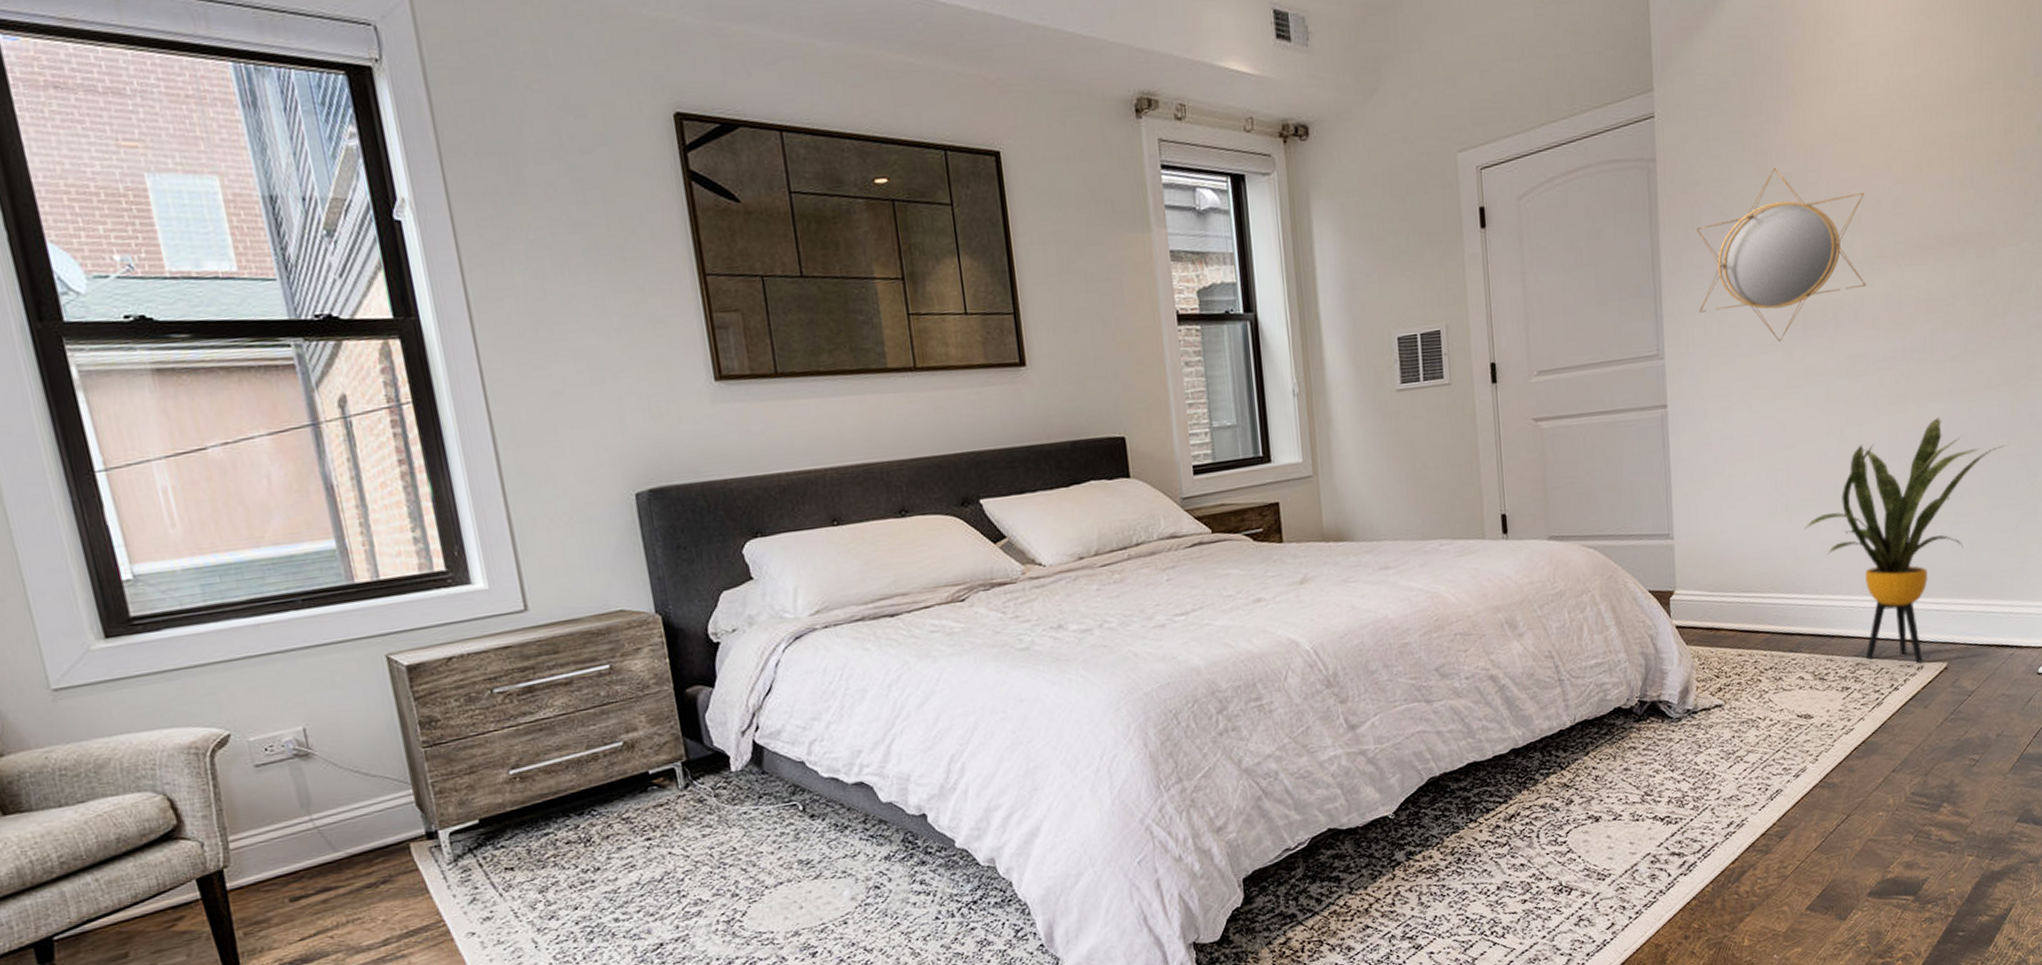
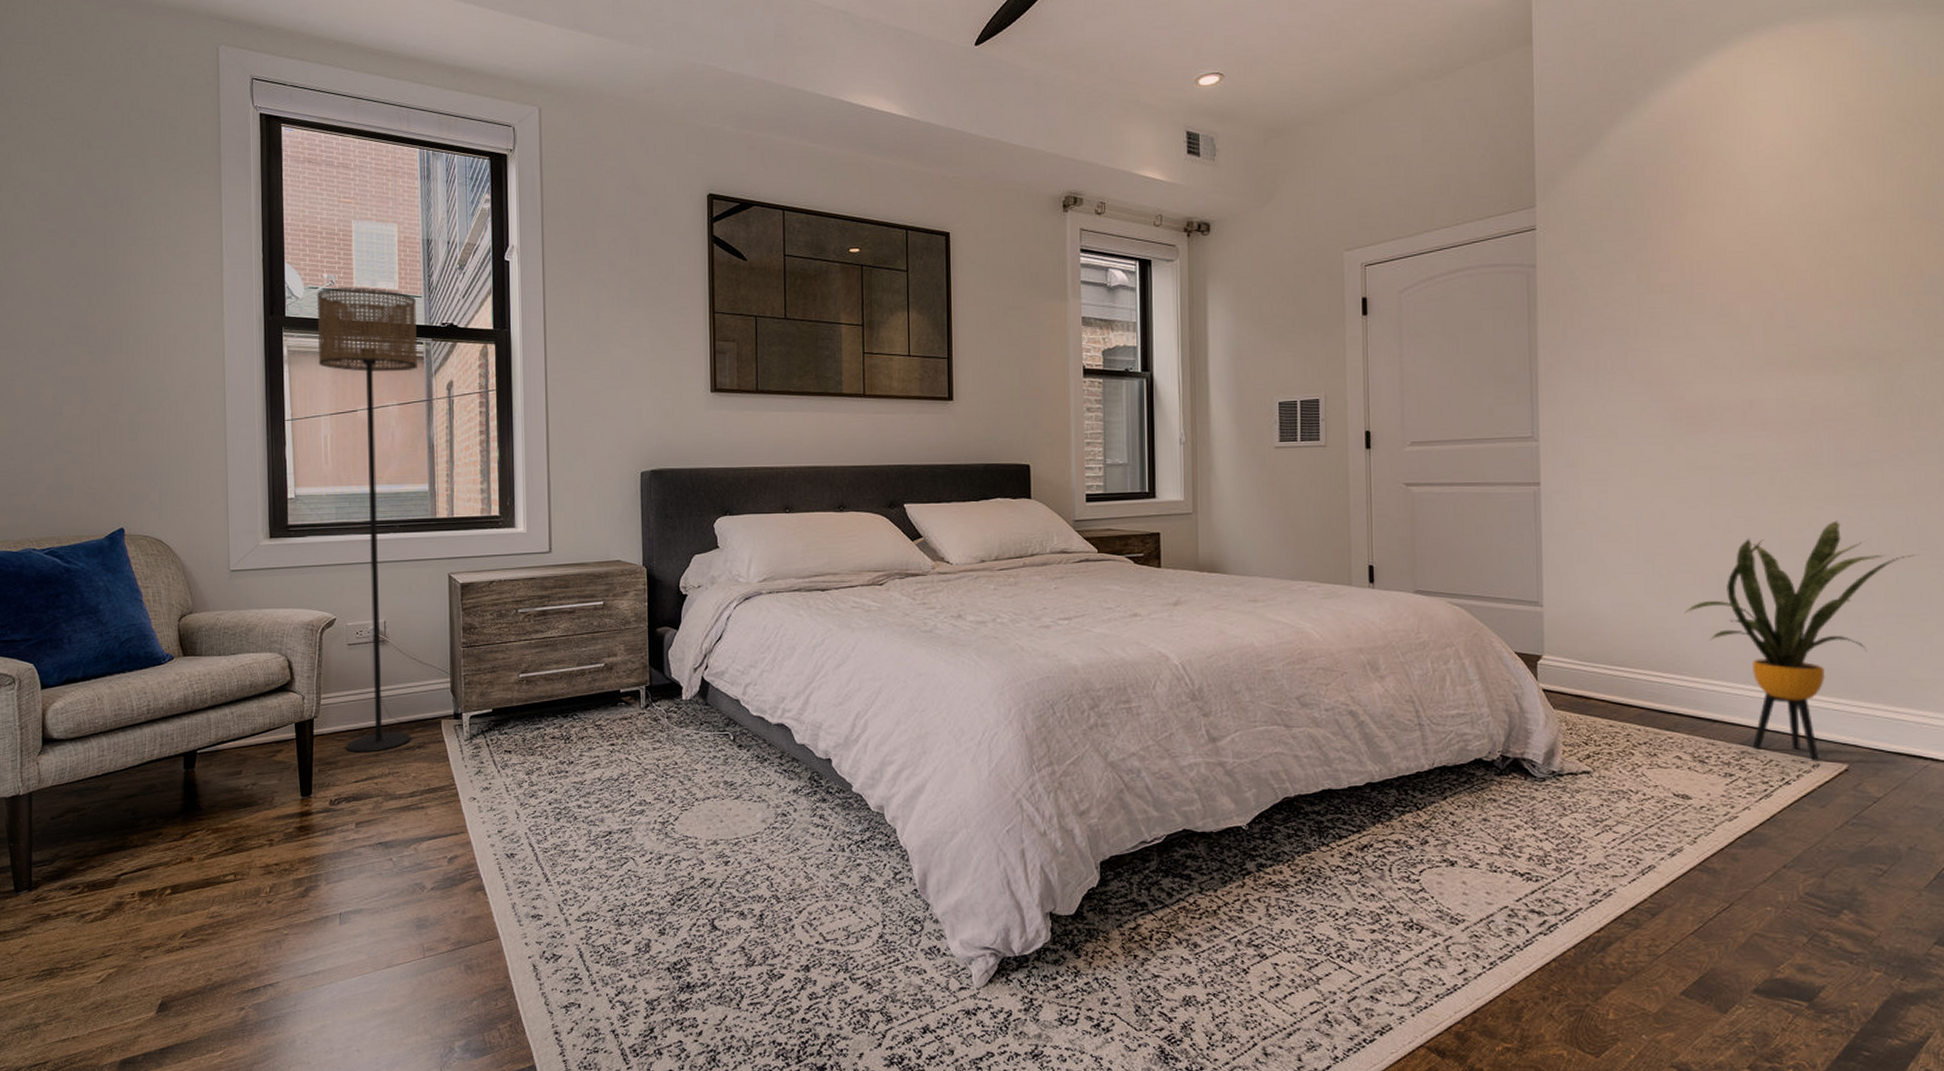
floor lamp: none [107,270,371,903] -> present [316,286,418,753]
home mirror: present [1696,167,1866,342] -> none [1575,278,1756,435]

